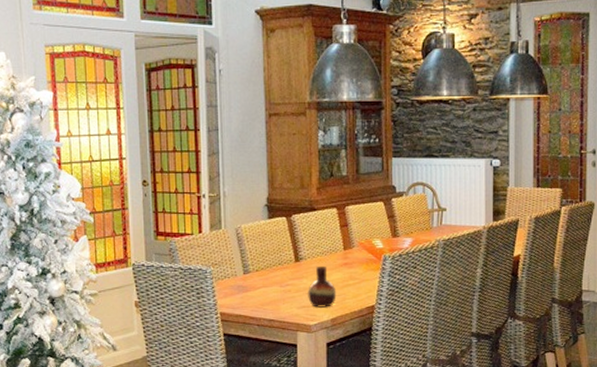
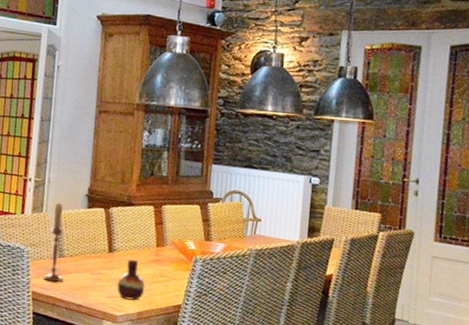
candlestick: none [230,217,252,300] -> present [43,203,64,282]

